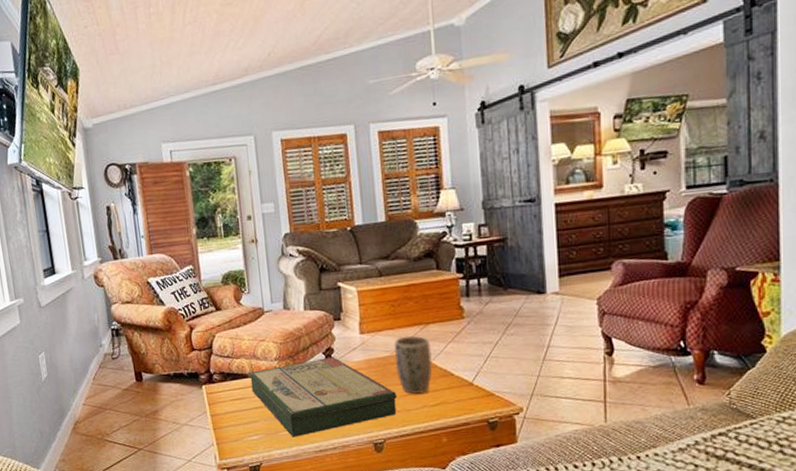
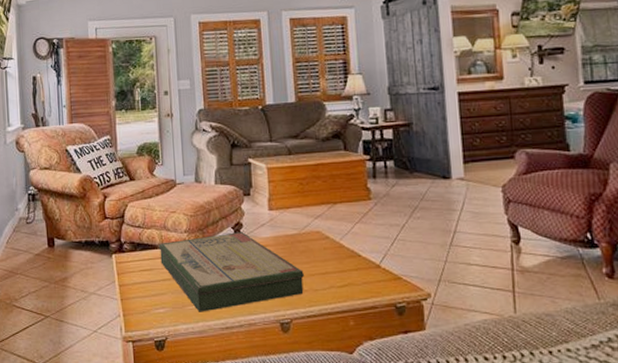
plant pot: present [394,336,433,394] -> none [302,214,340,273]

